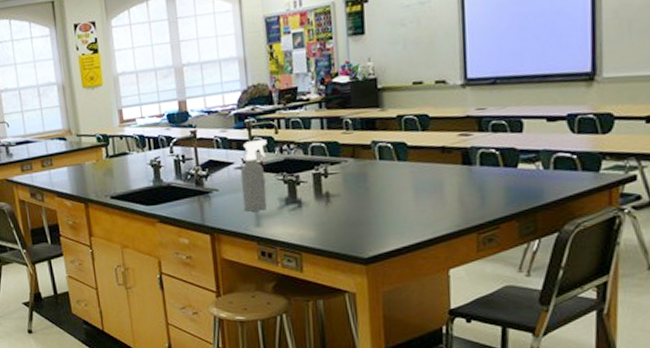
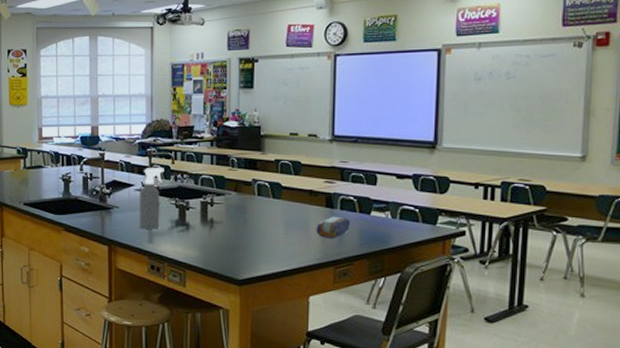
pencil case: none [452,174,493,201] -> present [316,216,350,238]

